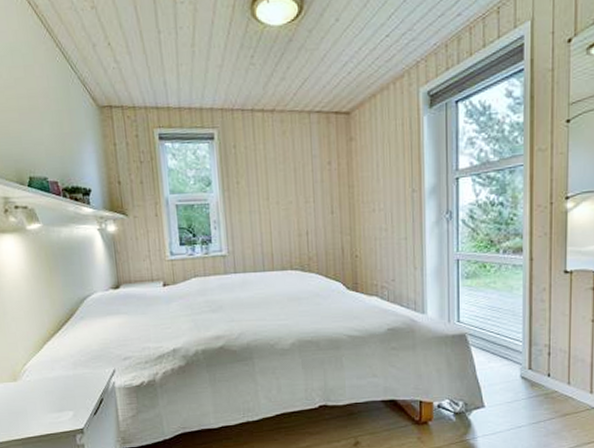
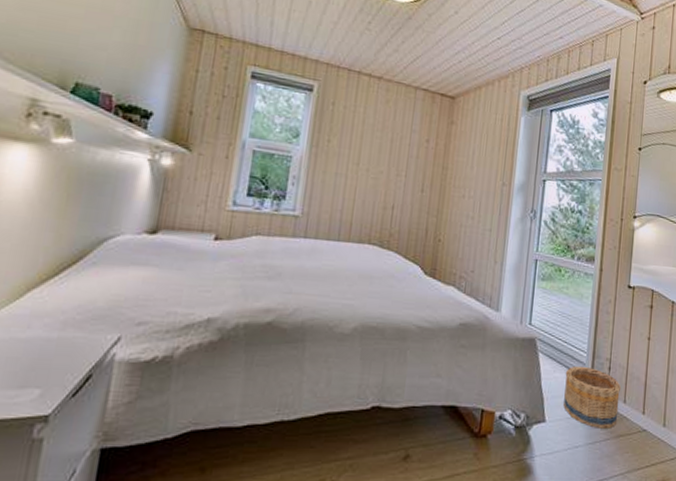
basket: none [501,354,563,410] -> present [563,365,621,429]

